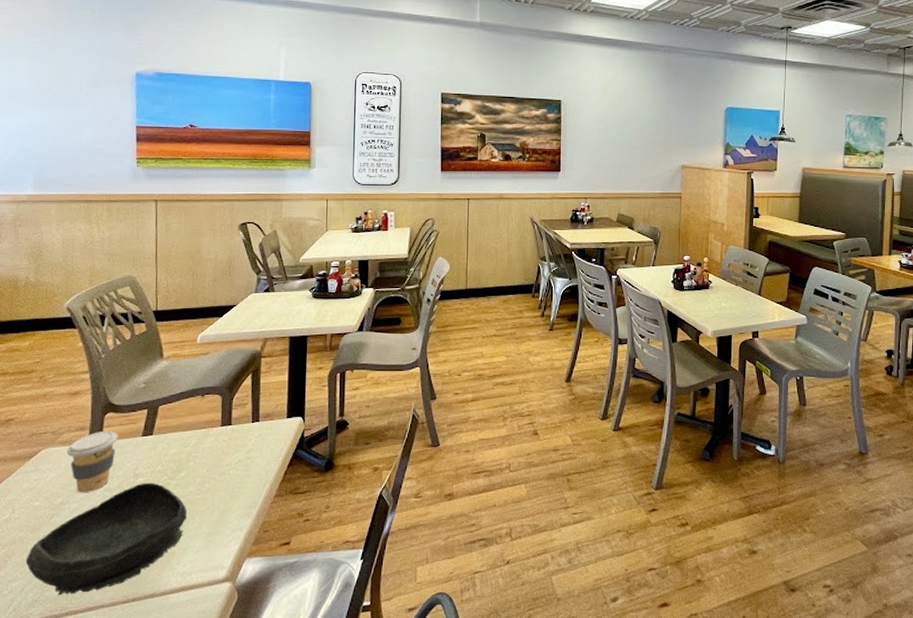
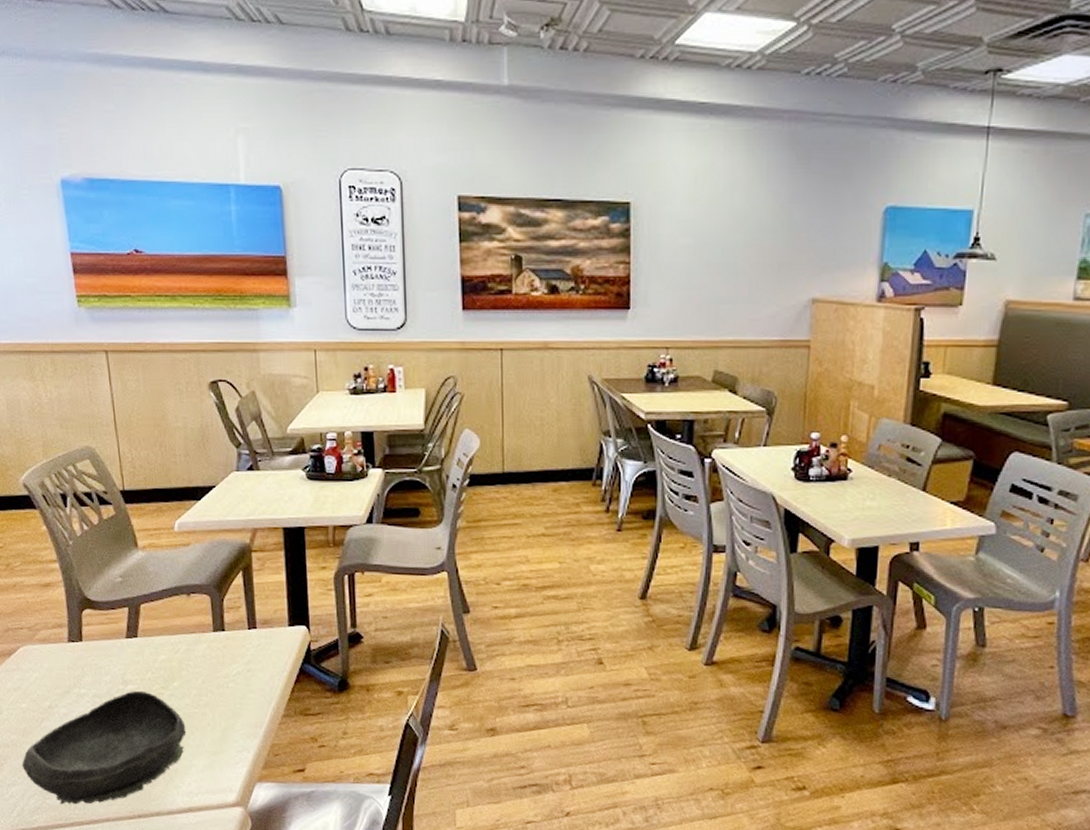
coffee cup: present [66,430,118,493] -> none [46,629,100,698]

